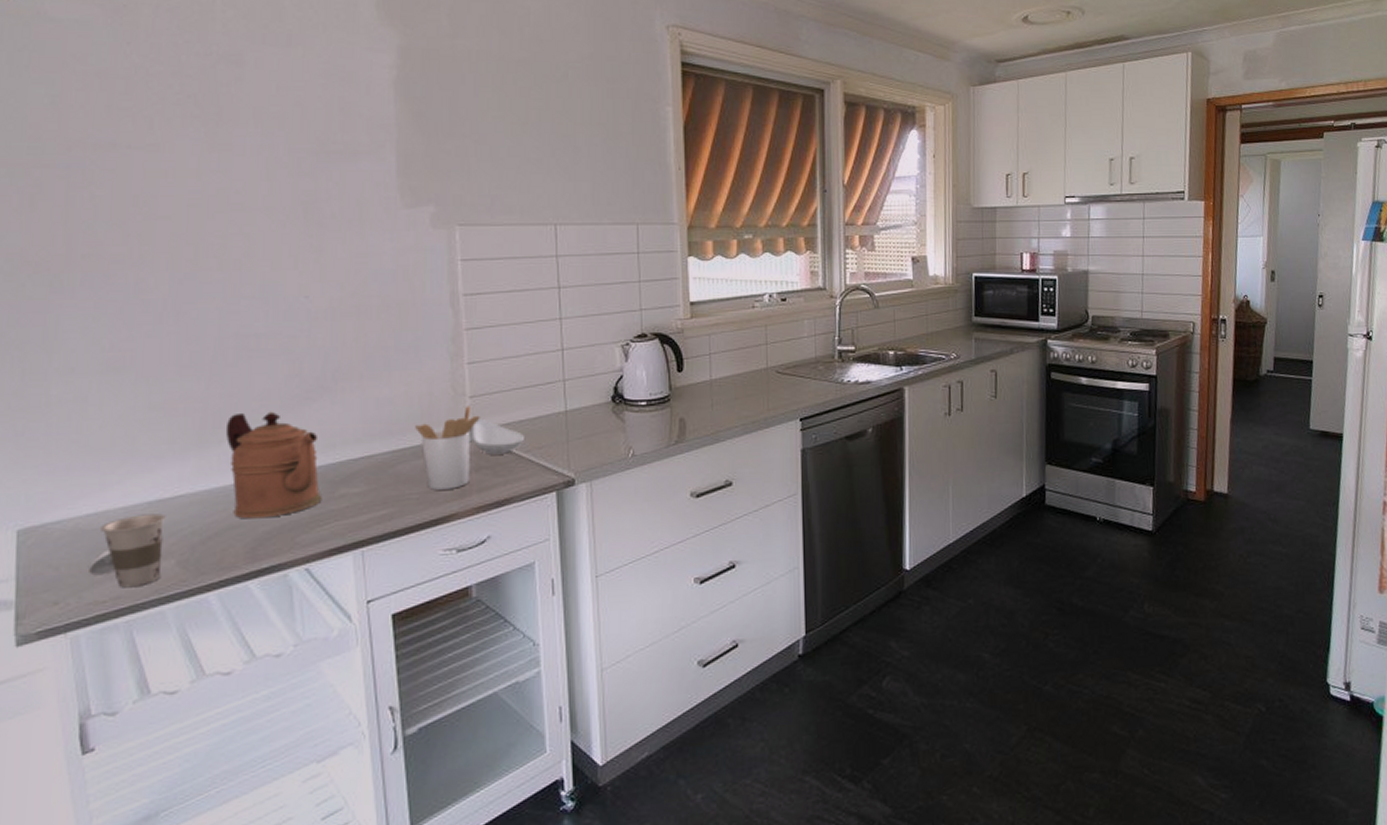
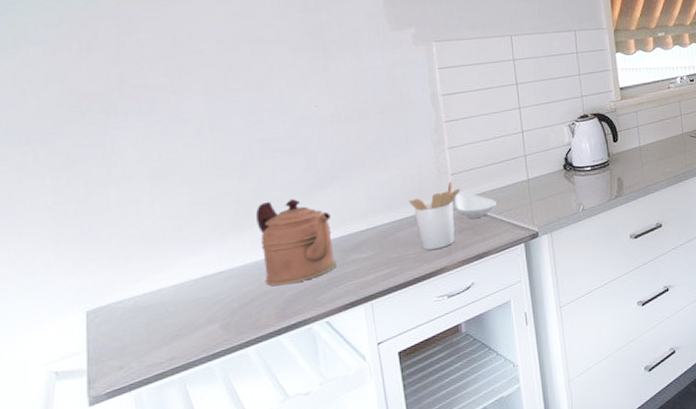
cup: present [87,513,166,588] -> none [146,287,210,351]

